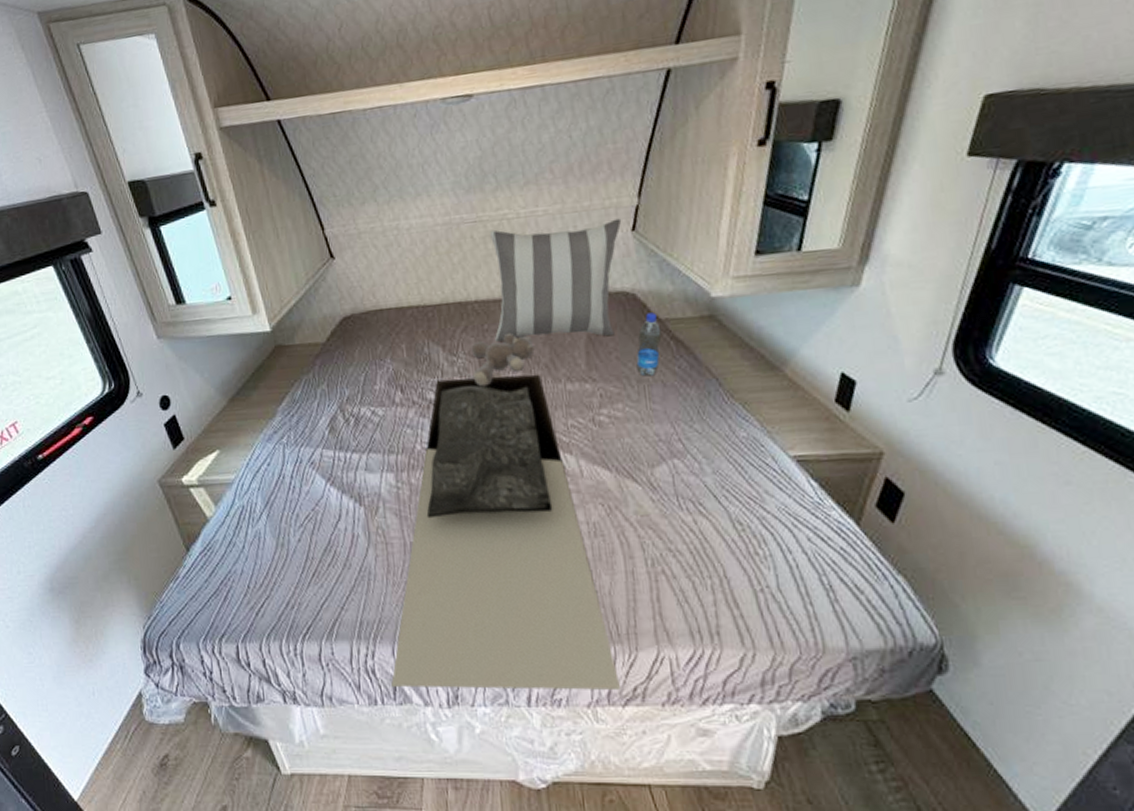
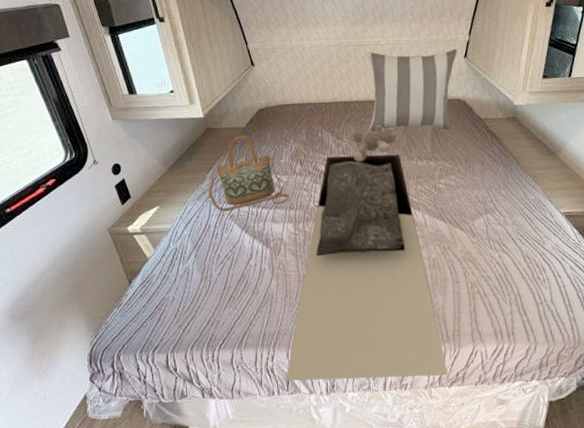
handbag: none [280,351,388,457] -> present [208,134,290,212]
bottle: present [636,312,662,376] -> none [464,114,482,157]

